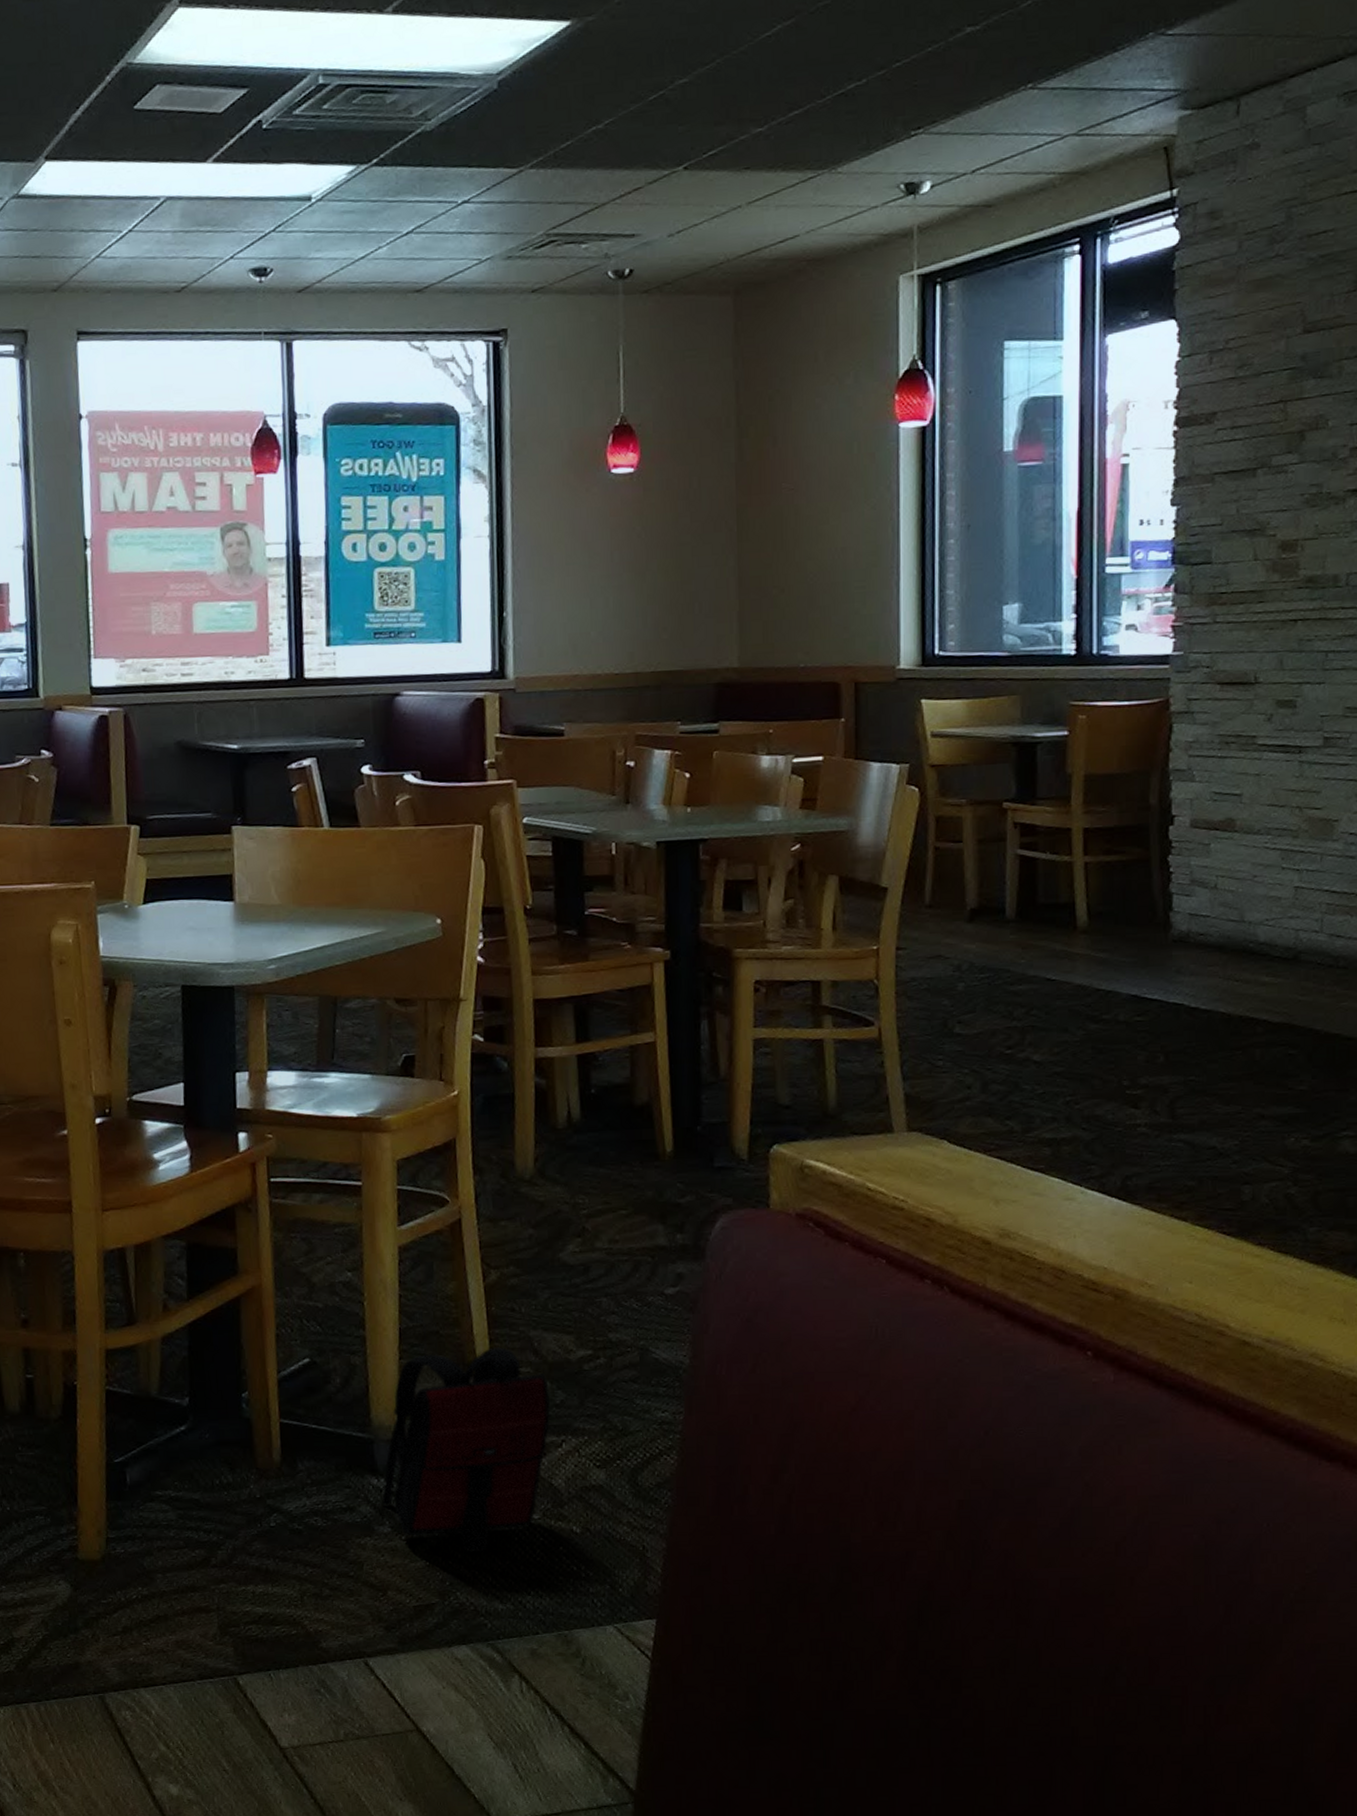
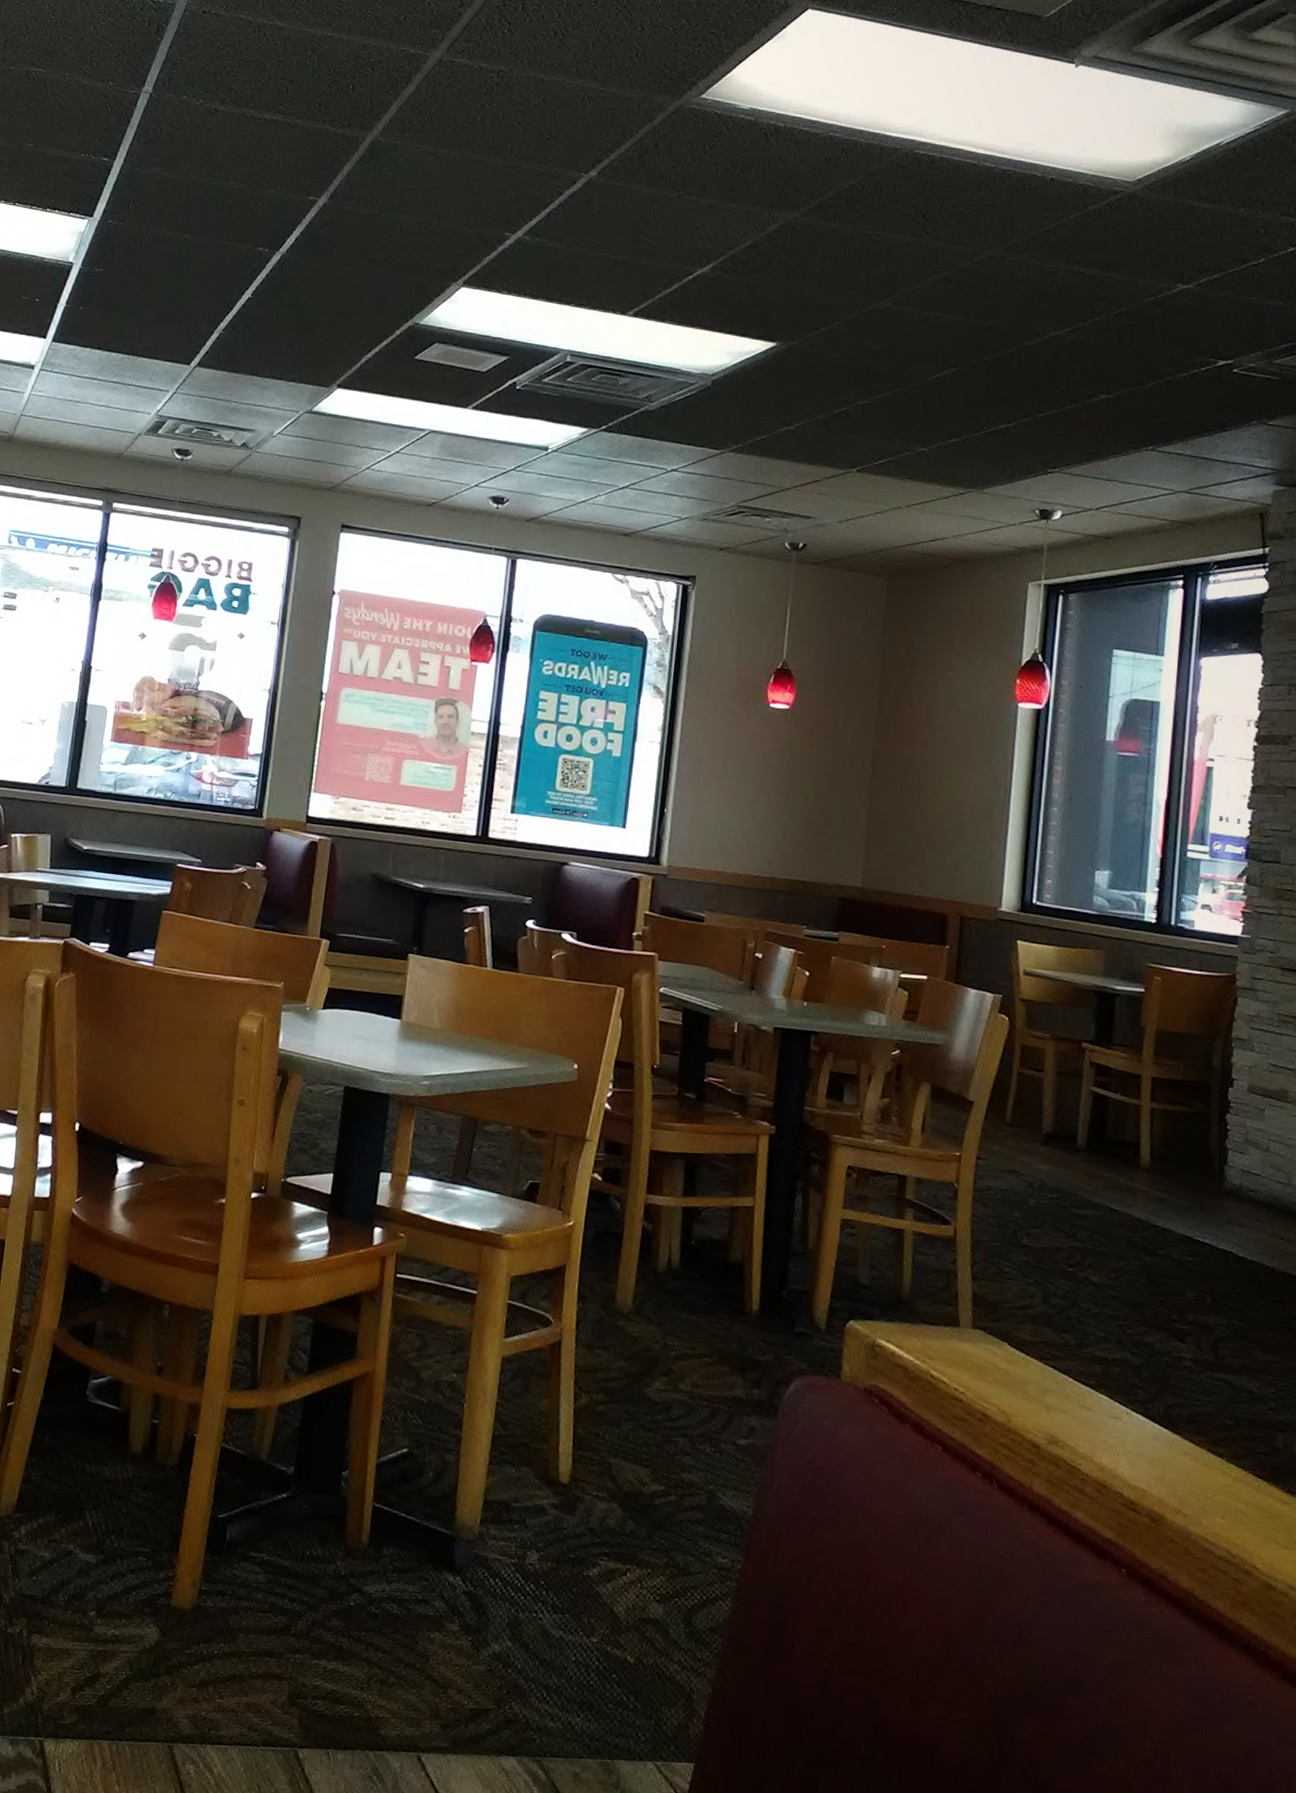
backpack: present [382,1347,551,1553] -> none [455,1463,622,1667]

